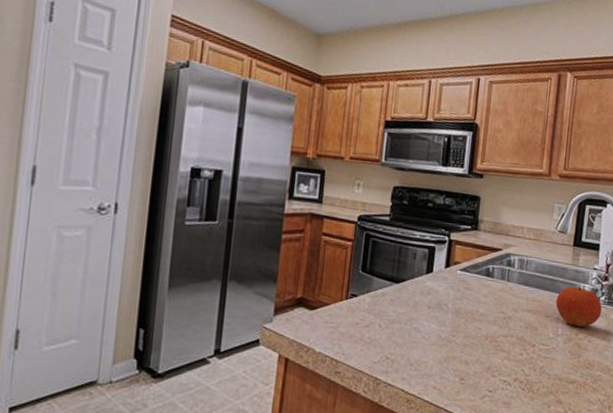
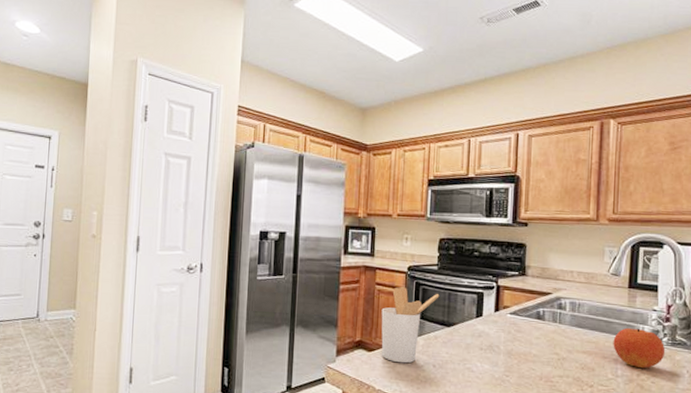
utensil holder: none [325,237,390,323] -> present [381,286,440,363]

